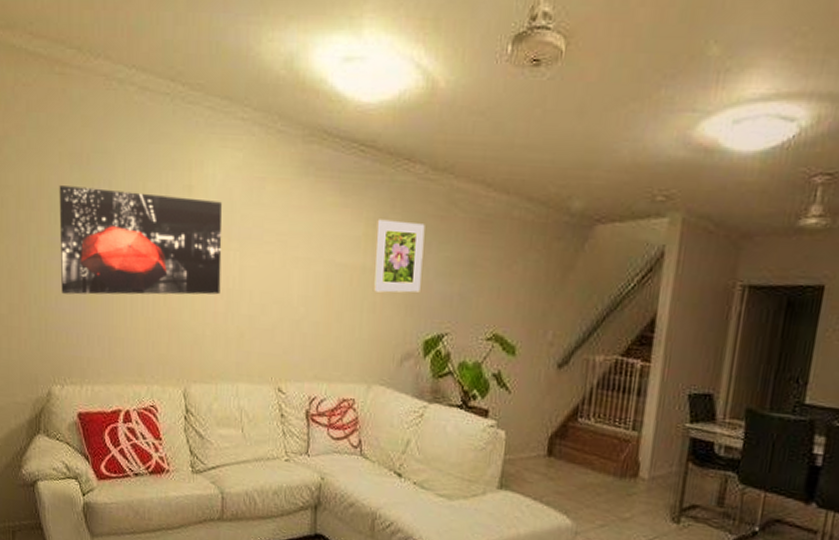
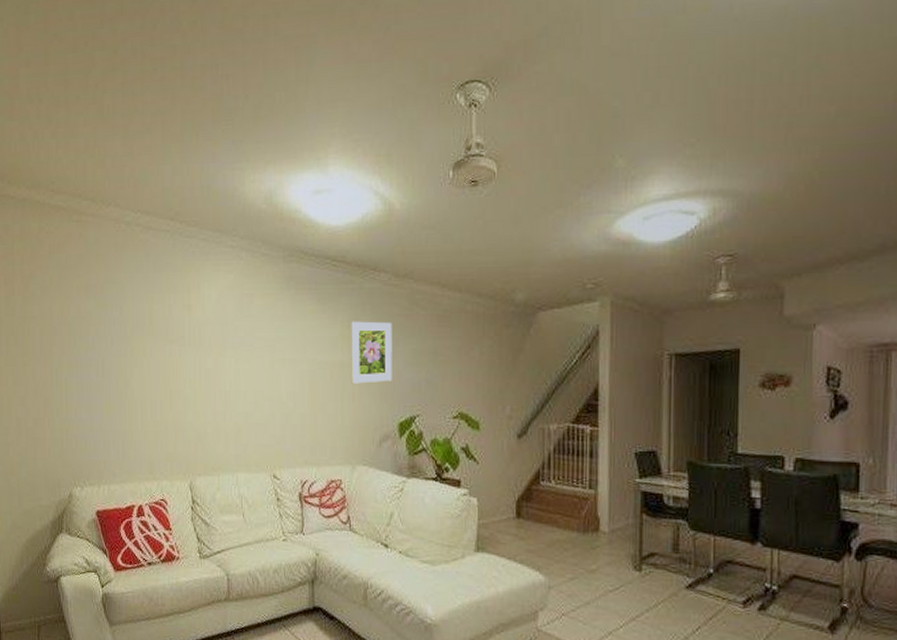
wall art: present [59,185,222,295] -> none [77,313,219,406]

